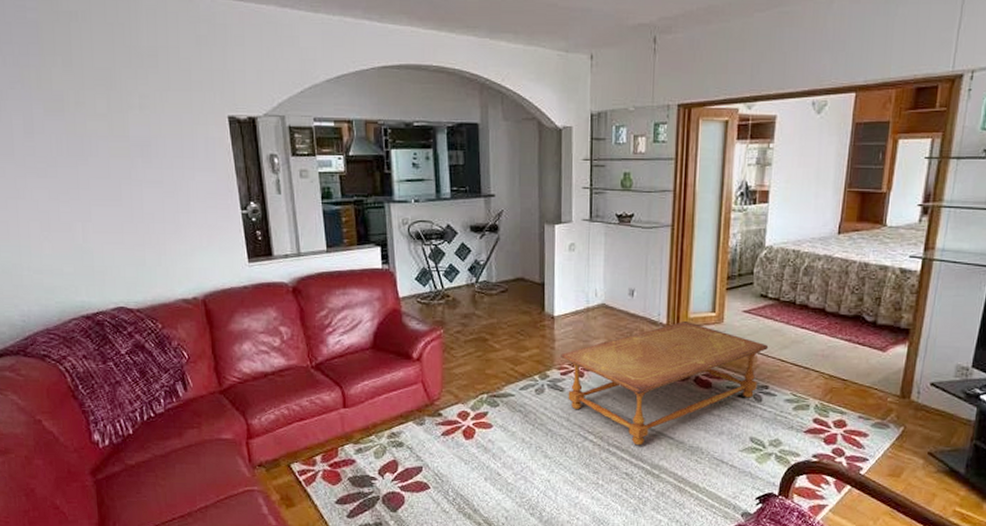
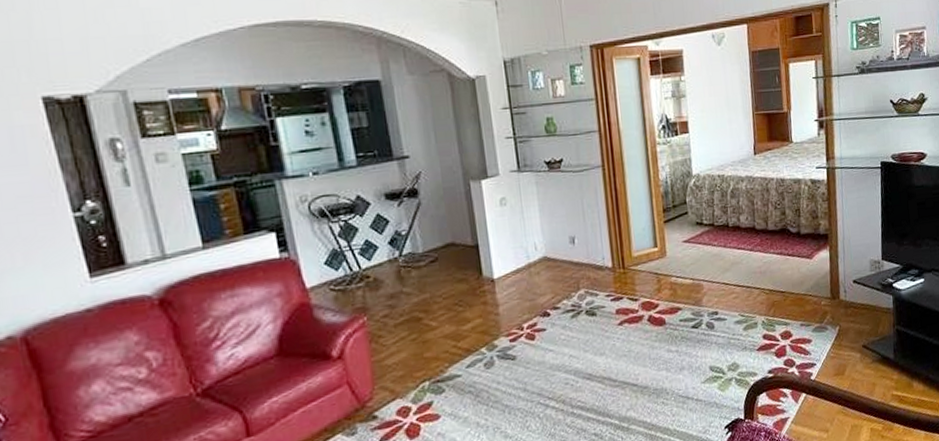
coffee table: present [561,322,769,446] -> none [507,261,712,401]

